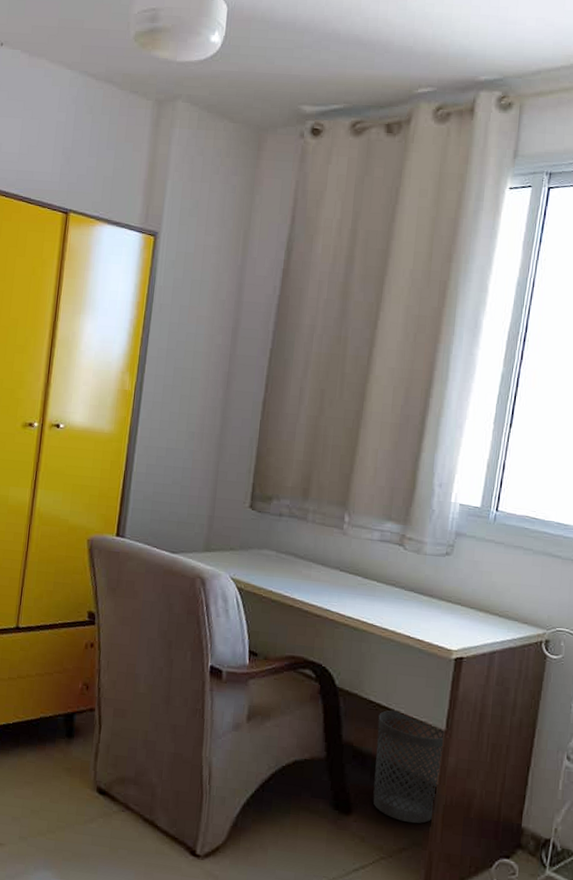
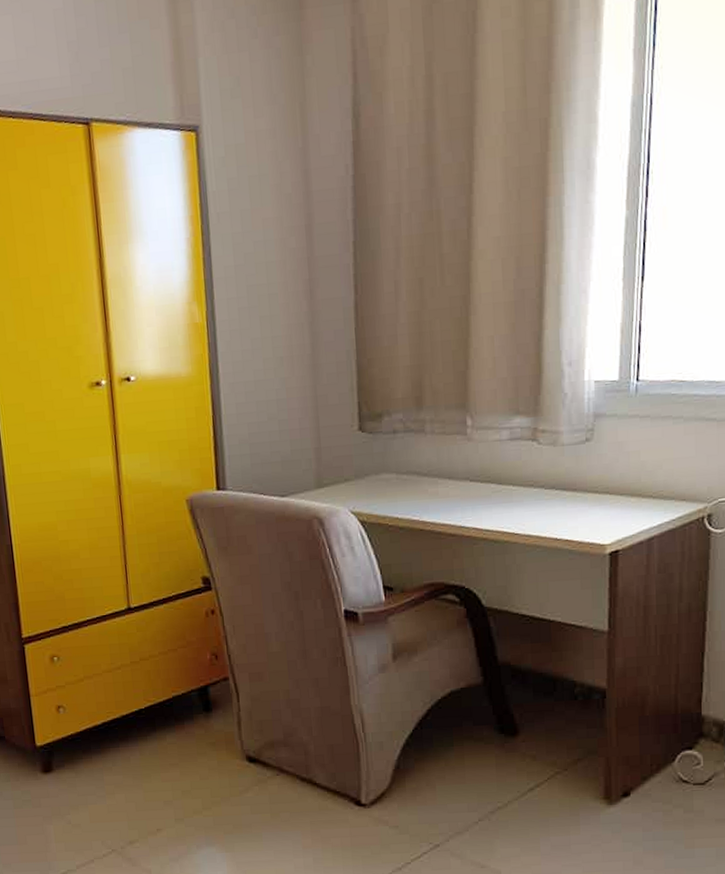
wastebasket: present [373,710,446,824] -> none [534,620,609,733]

